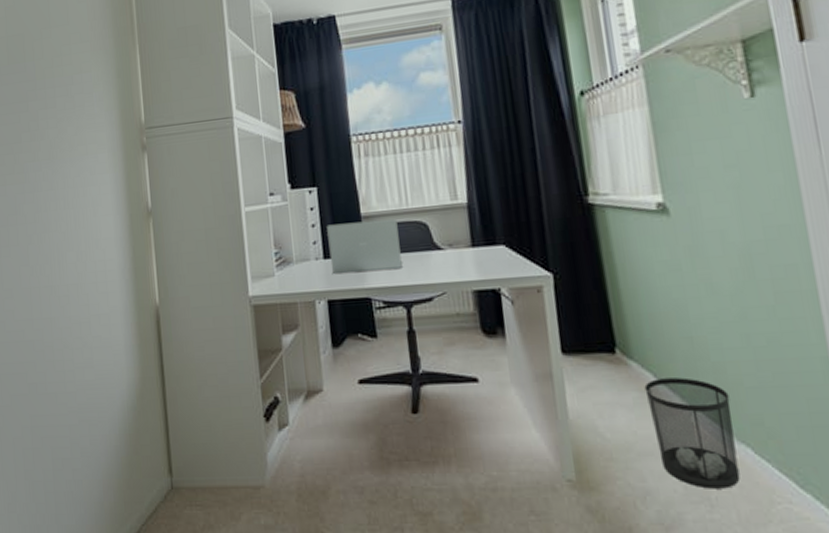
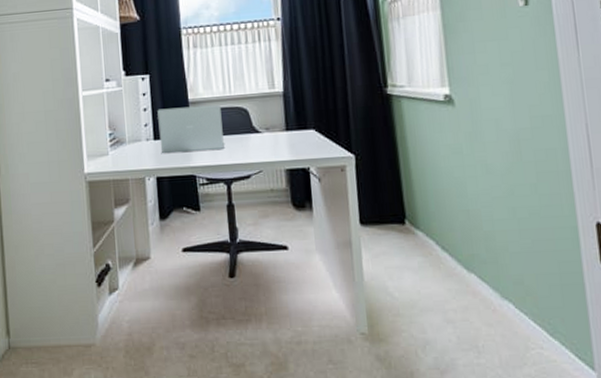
waste bin: present [644,377,740,489] -> none [428,244,503,338]

